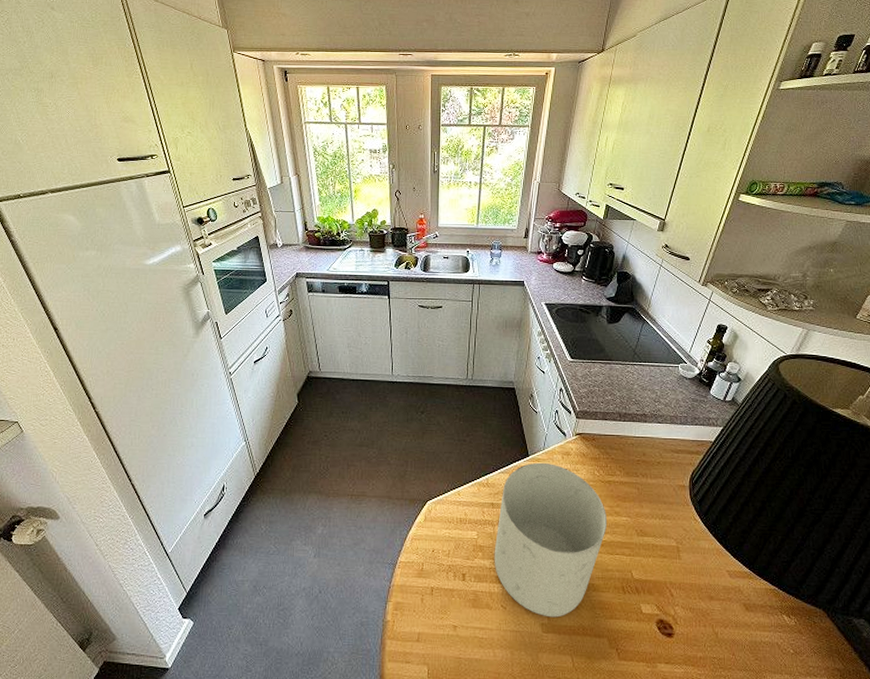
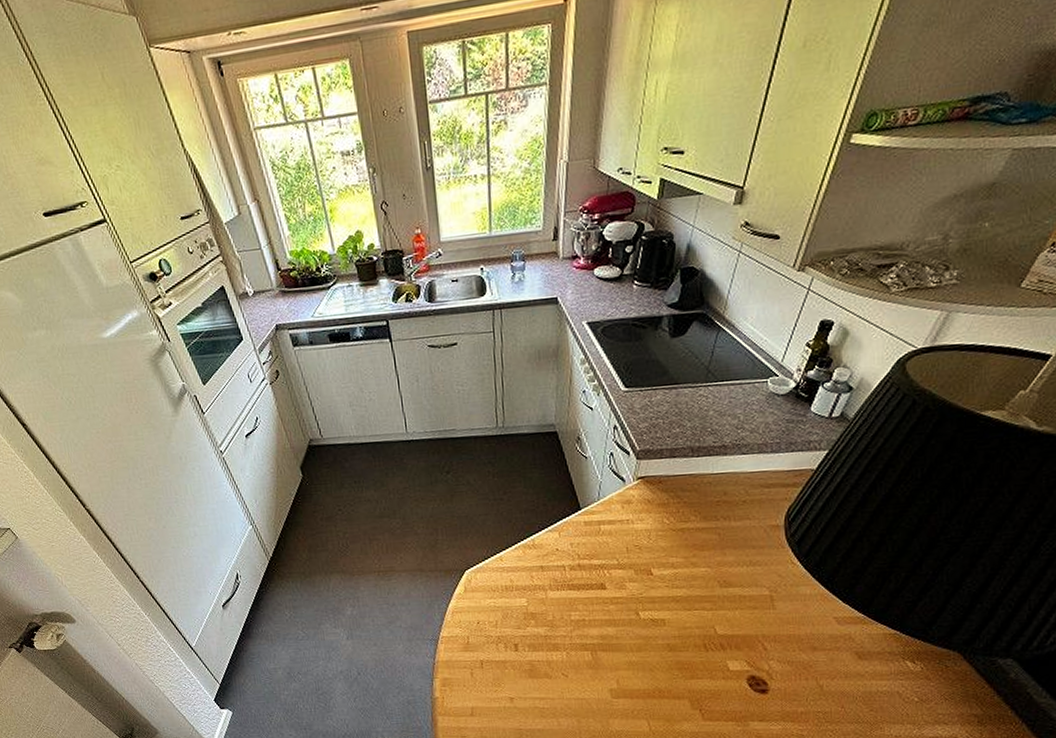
flower pot: present [494,462,608,618] -> none [548,515,683,682]

